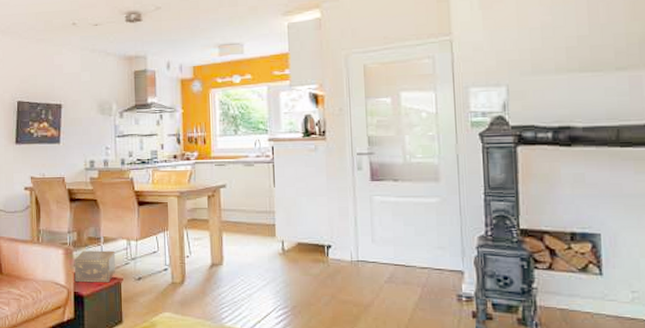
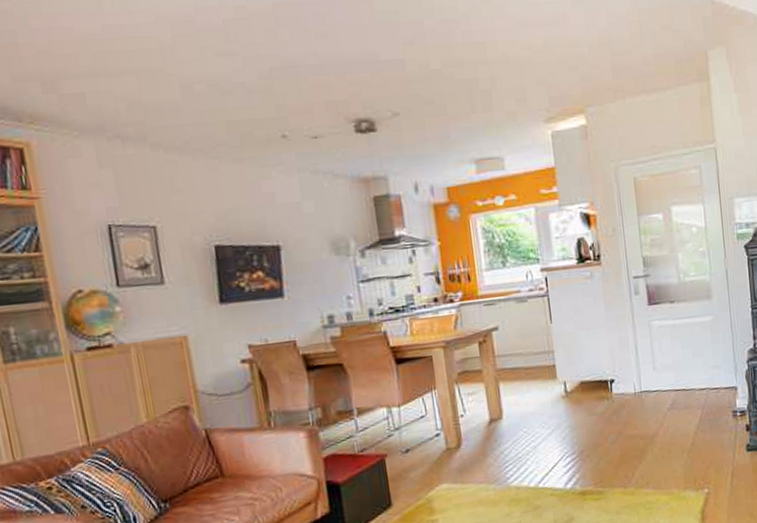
decorative box: present [74,250,116,283] -> none [321,422,377,469]

